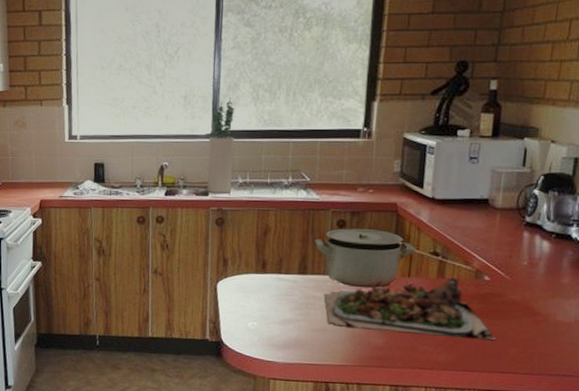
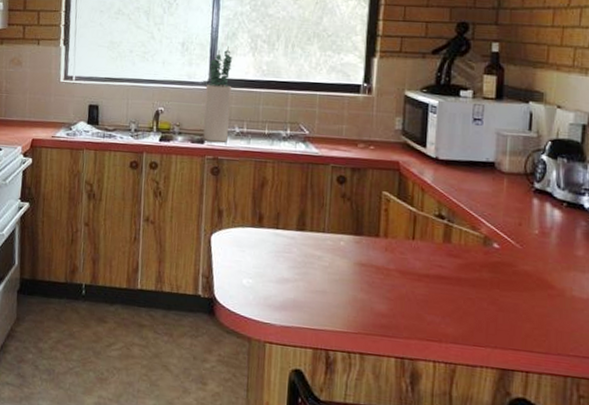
saucepan: present [314,228,416,288] -> none [313,185,420,250]
food platter: present [324,278,495,340] -> none [323,243,508,313]

